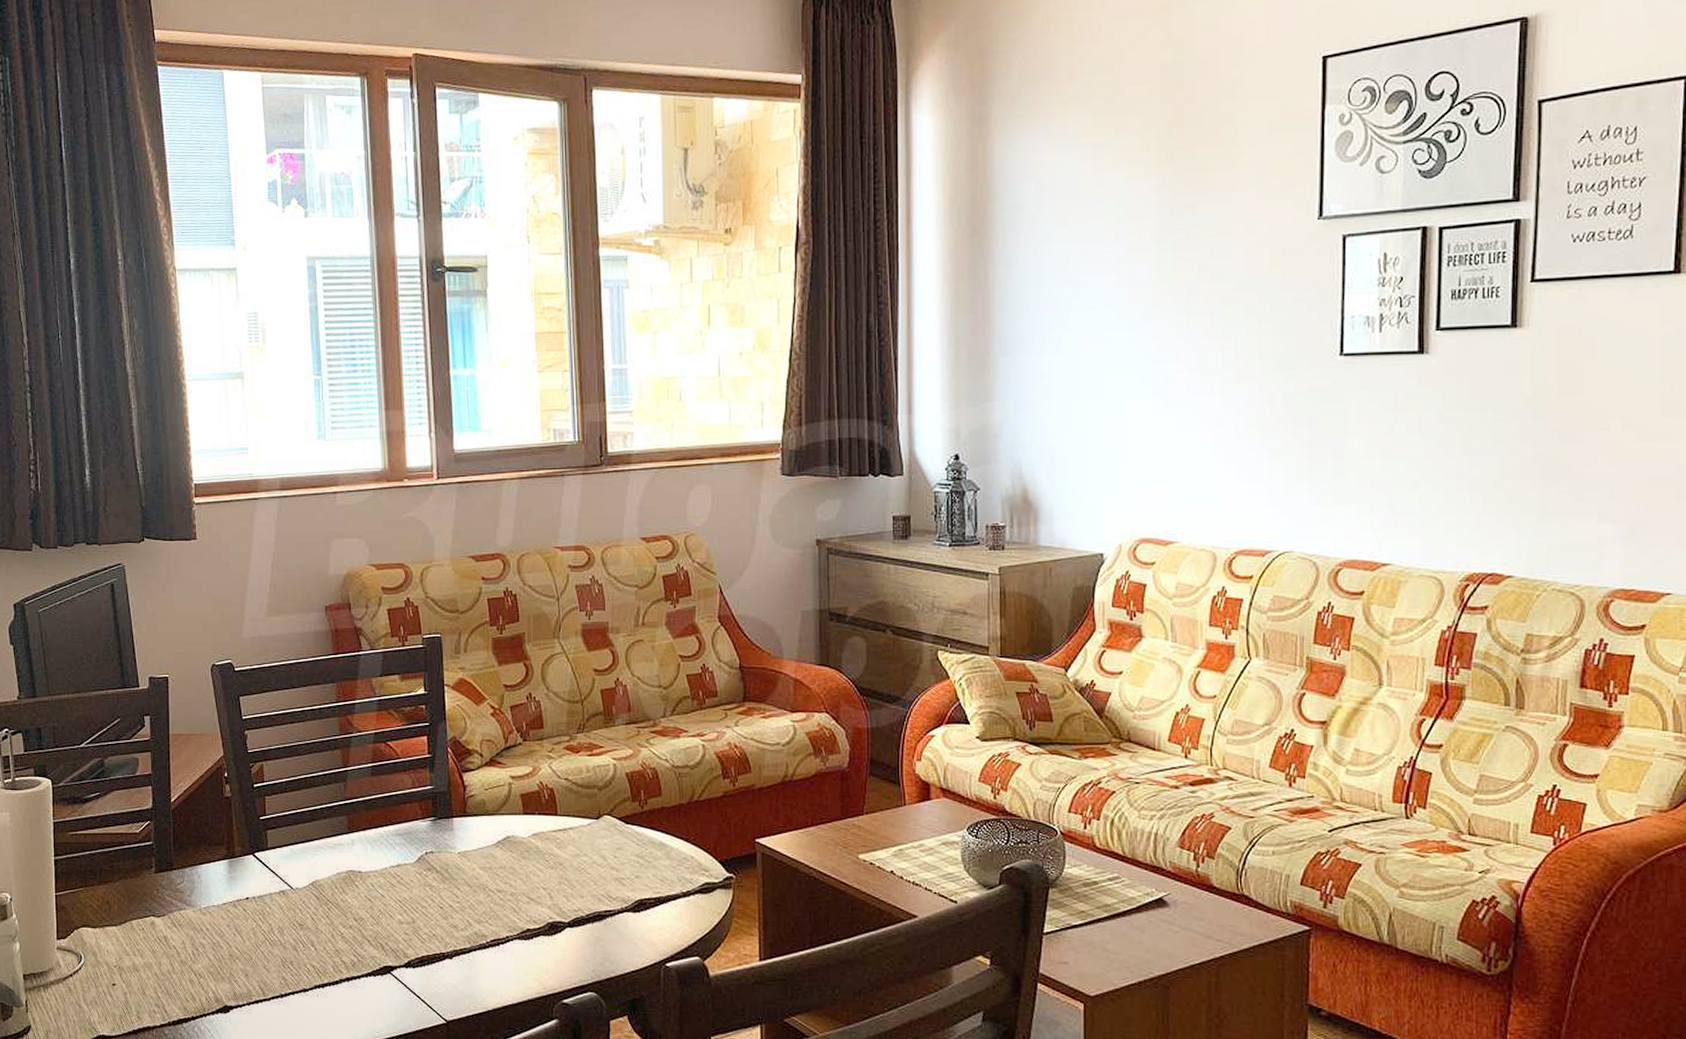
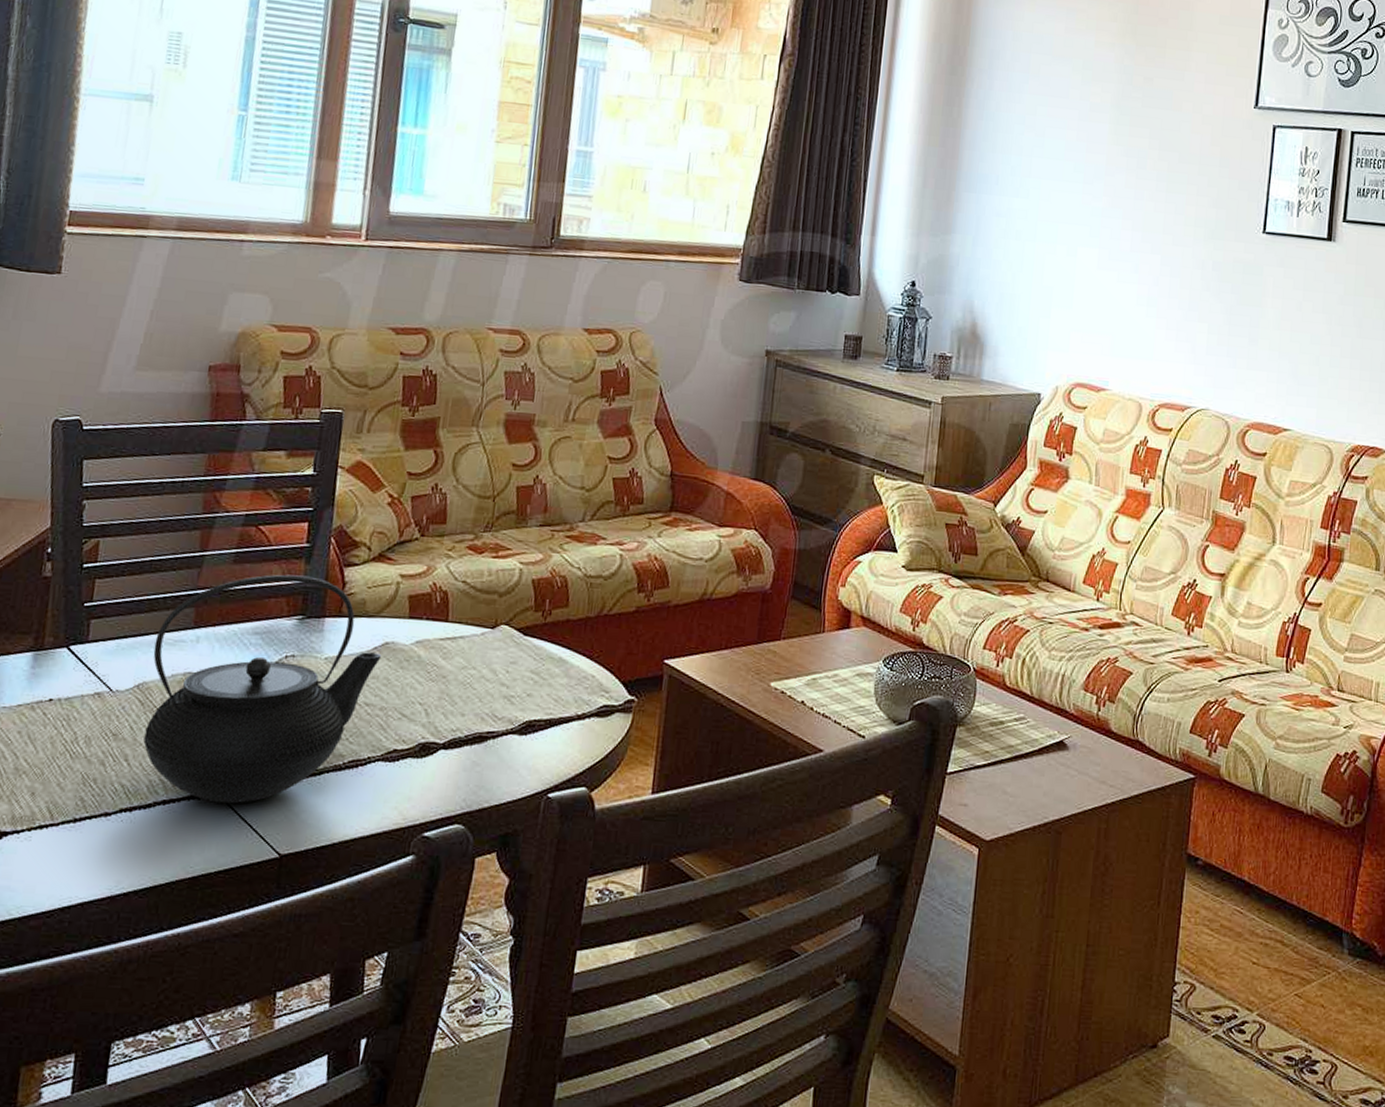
teapot: none [320,782,505,979] -> present [143,574,382,804]

